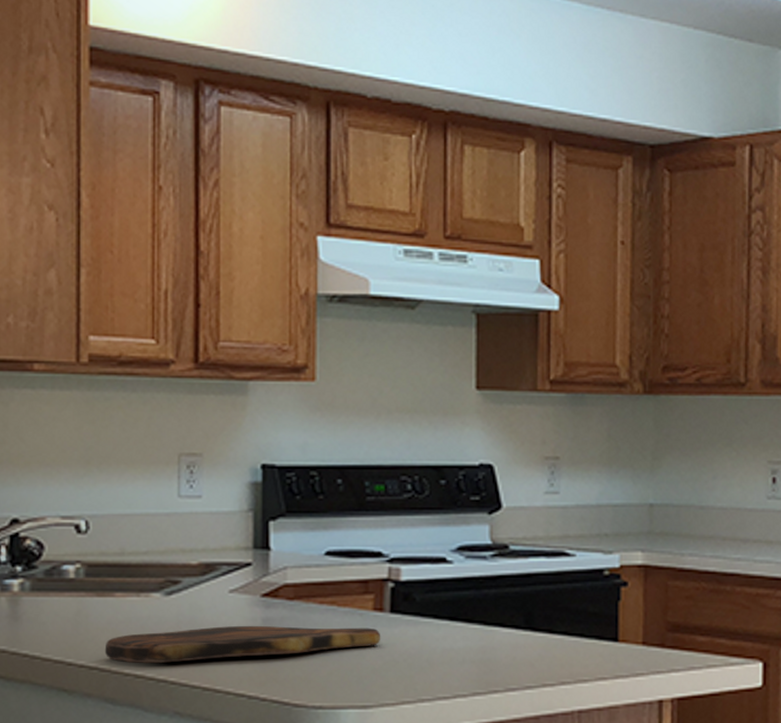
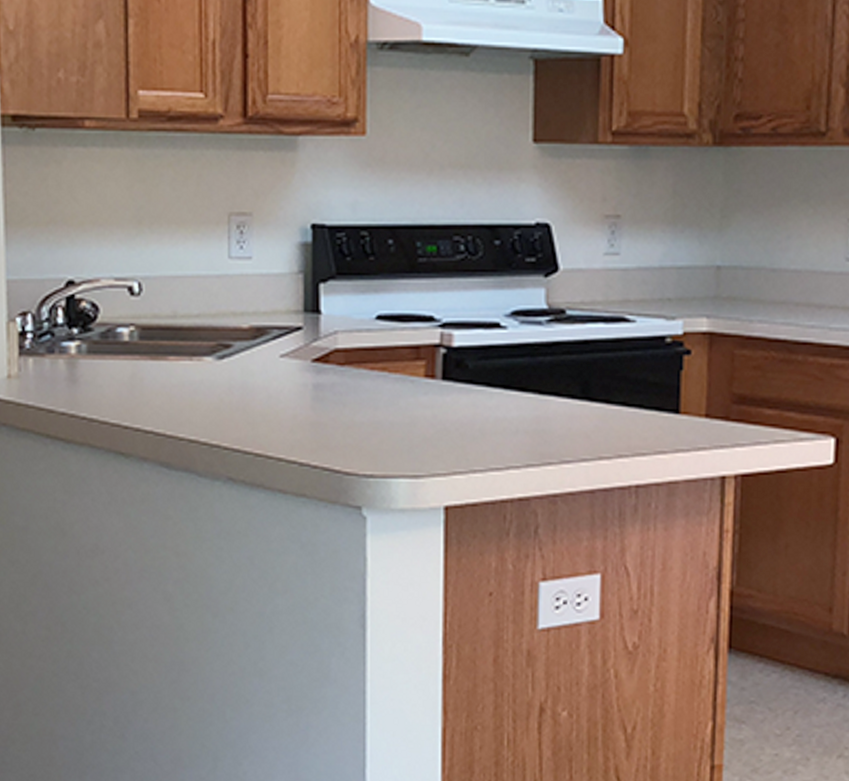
cutting board: present [104,625,381,664] -> none [159,391,433,429]

